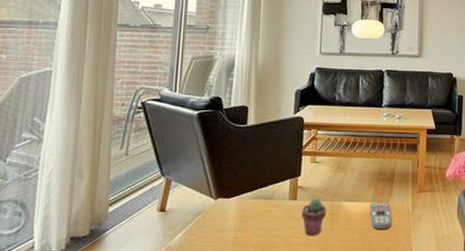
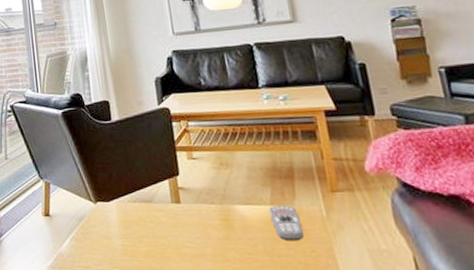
potted succulent: present [301,198,327,237] -> none [188,201,218,247]

